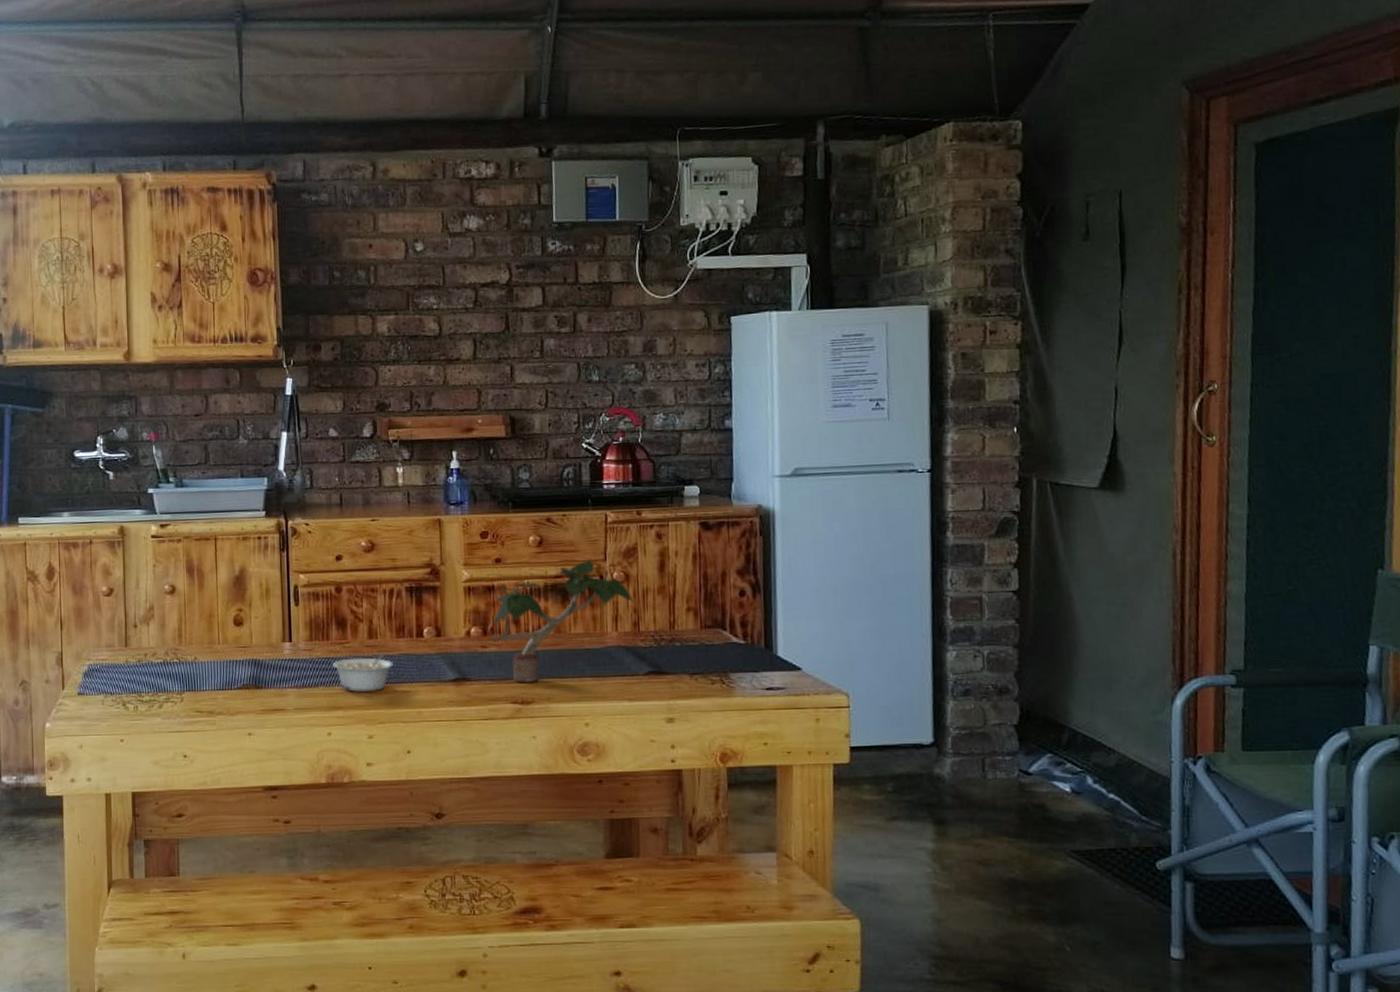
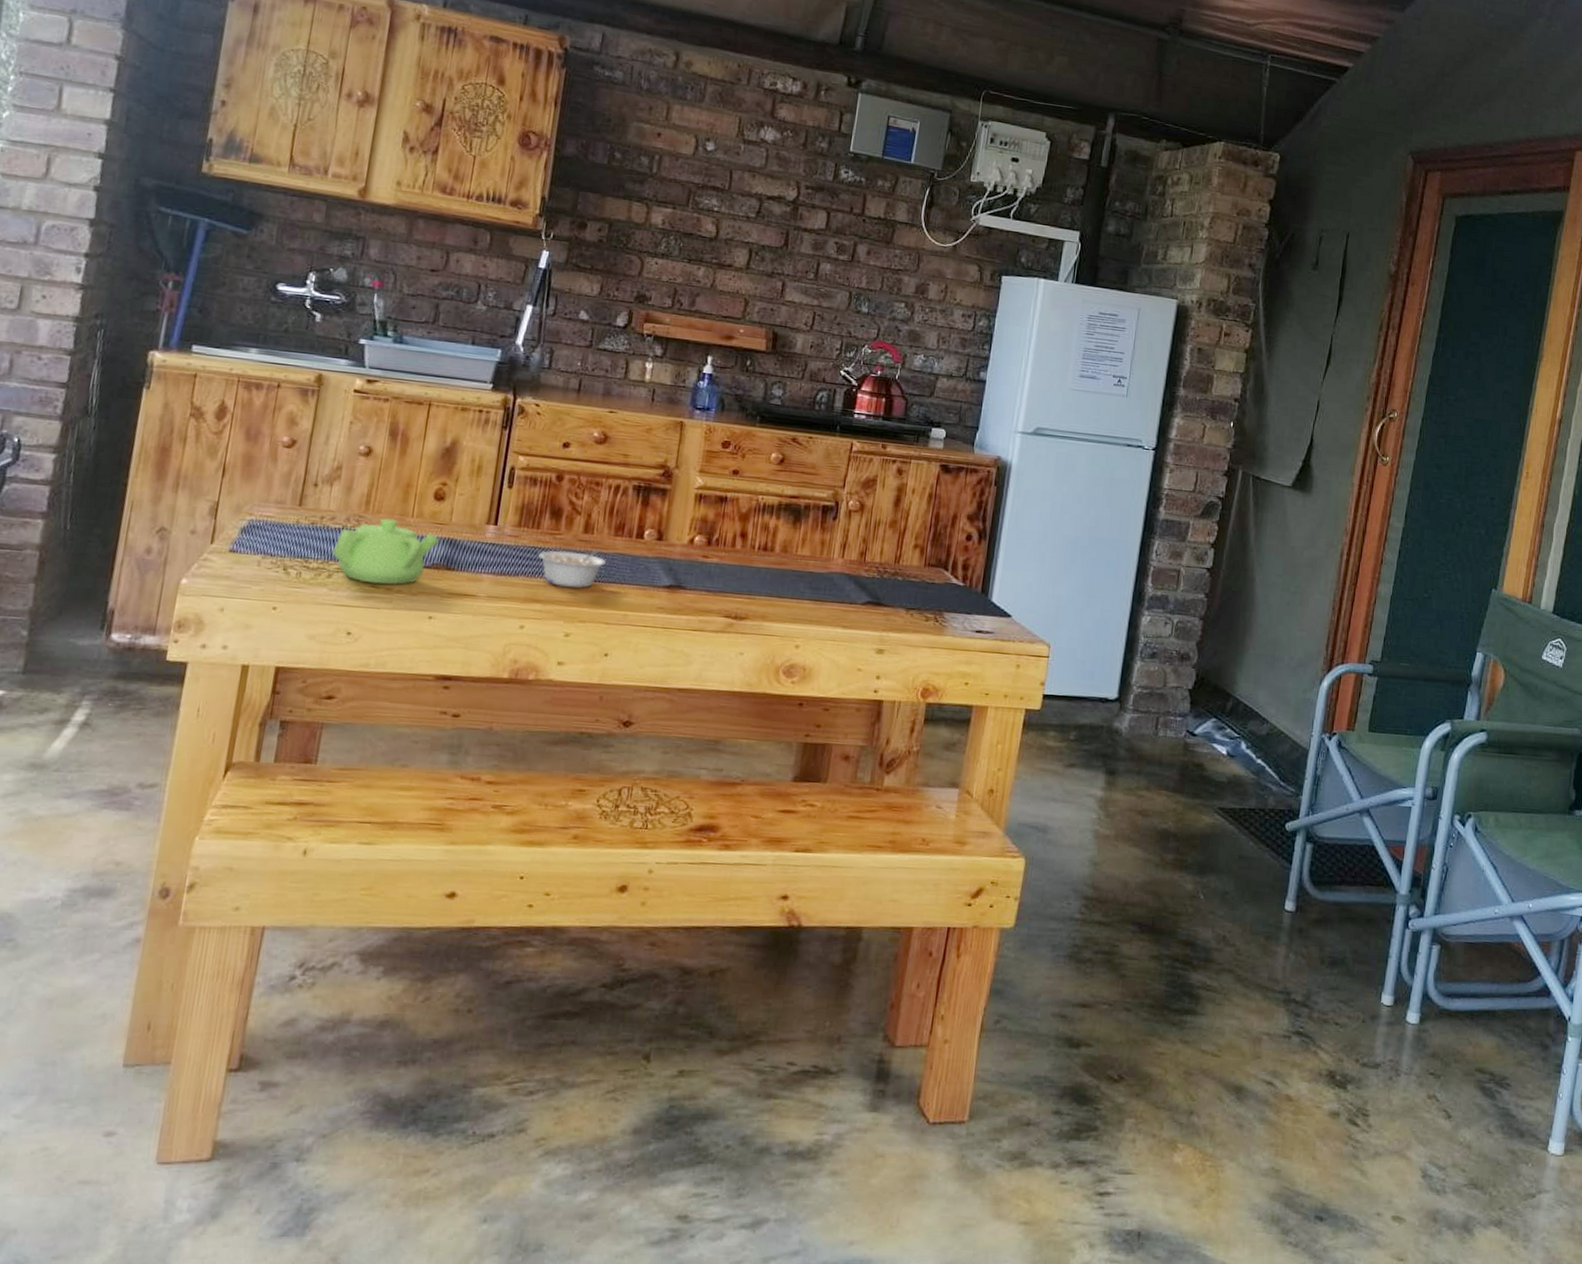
teapot: none [159,648,245,709] -> present [332,518,439,585]
potted plant: present [489,559,636,682] -> none [713,484,866,598]

